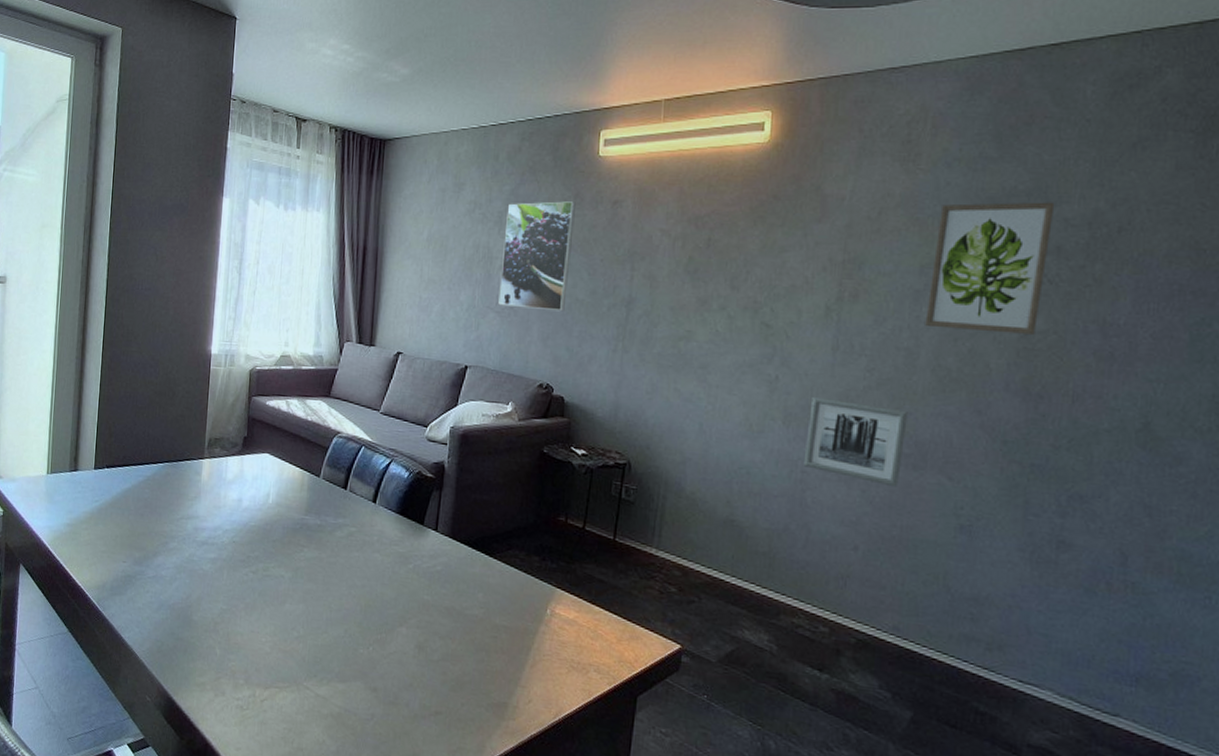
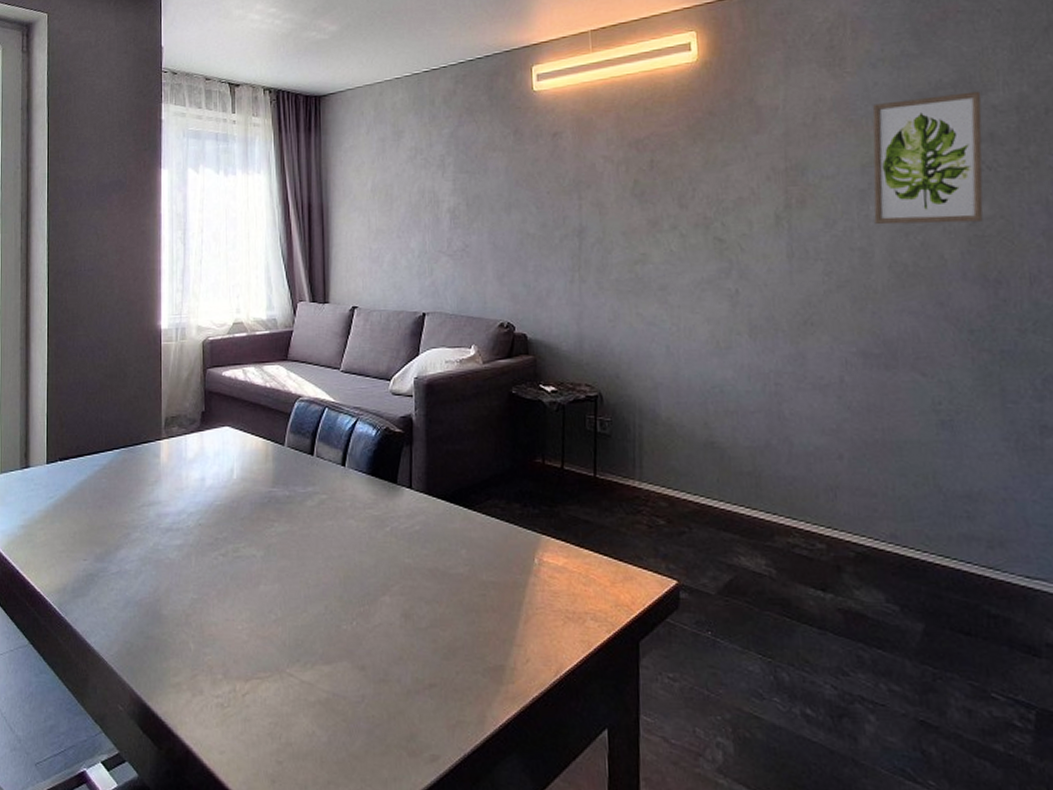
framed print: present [498,201,576,312] -> none [448,138,517,249]
wall art: present [803,396,908,487] -> none [774,306,874,390]

